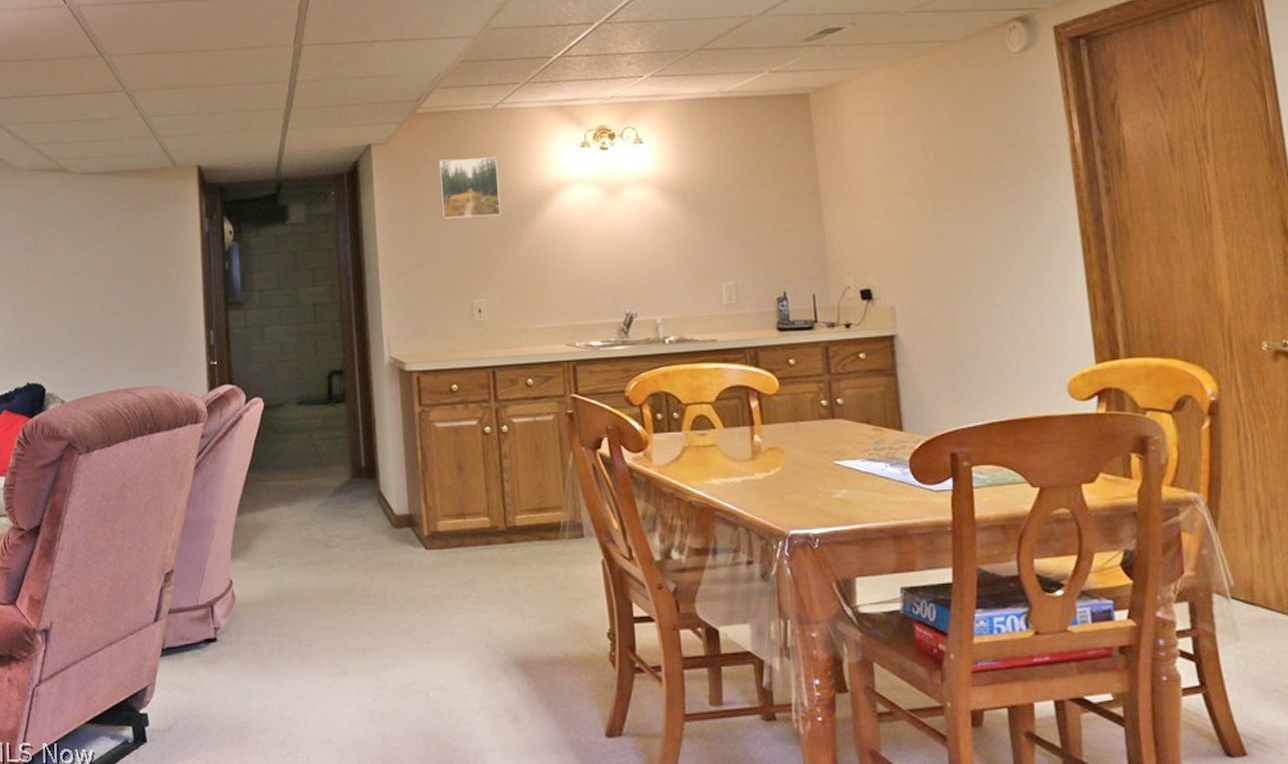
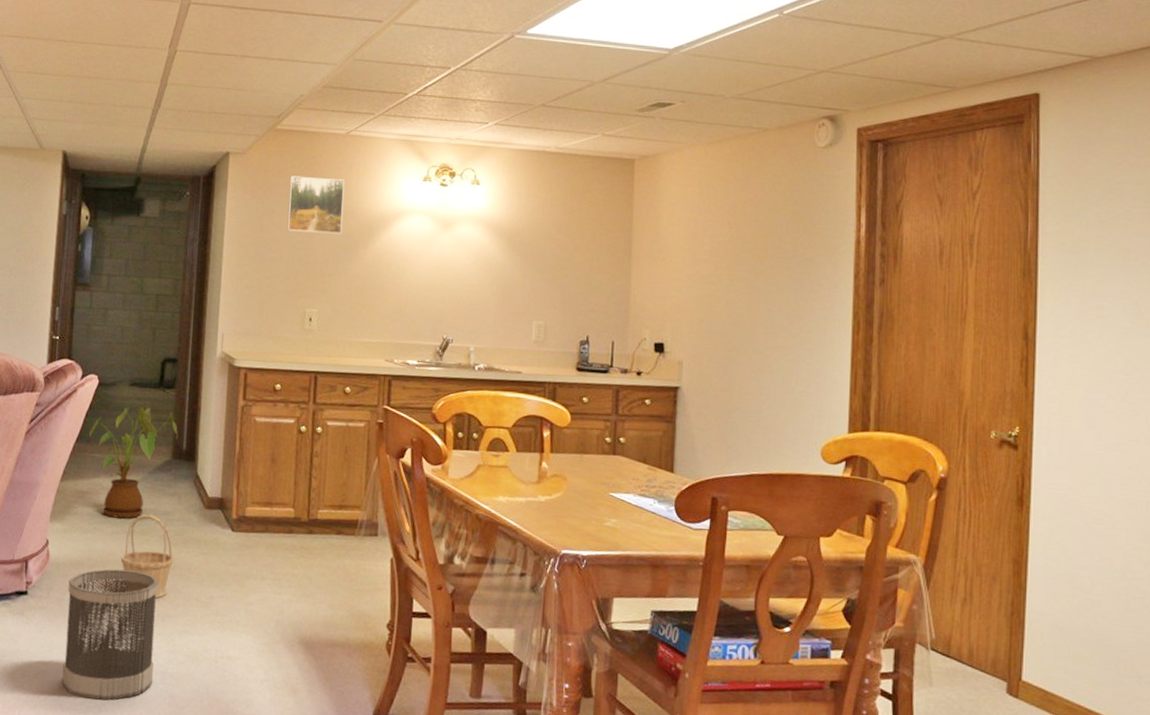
wastebasket: none [258,604,362,748] -> present [61,569,159,701]
house plant: none [261,425,356,549] -> present [89,407,179,519]
basket: none [310,540,367,631] -> present [120,514,173,598]

